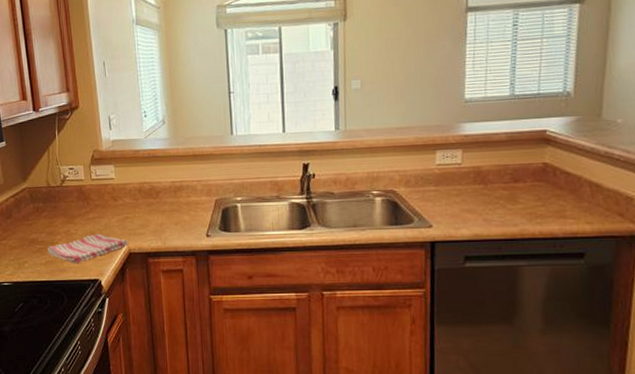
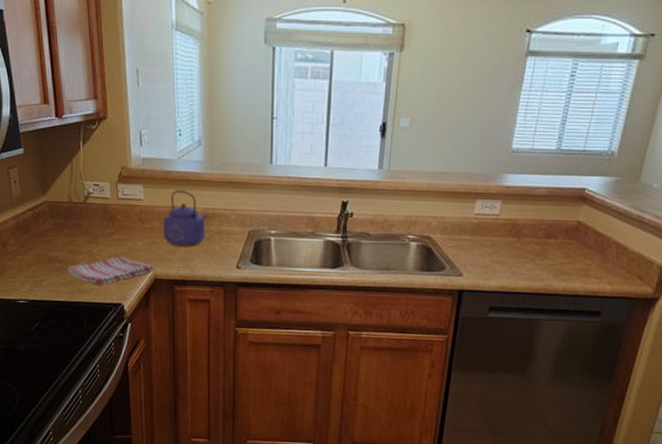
kettle: none [133,167,176,219] -> present [162,190,209,246]

